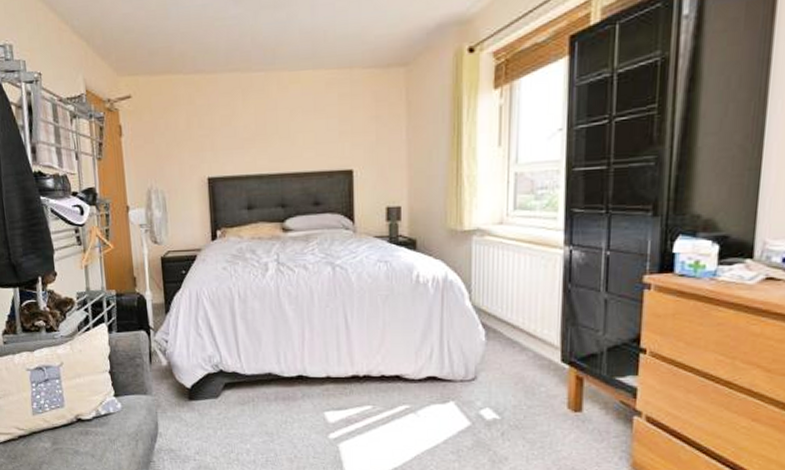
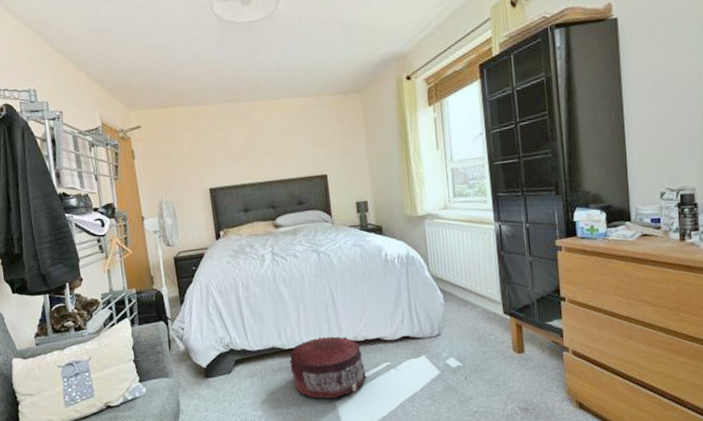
pouf: none [288,366,380,440] -> present [289,336,367,399]

